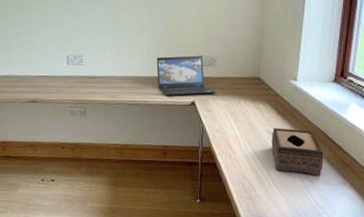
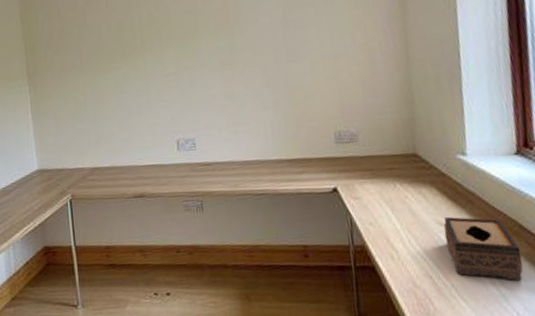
laptop: present [156,56,216,96] -> none [283,131,363,181]

